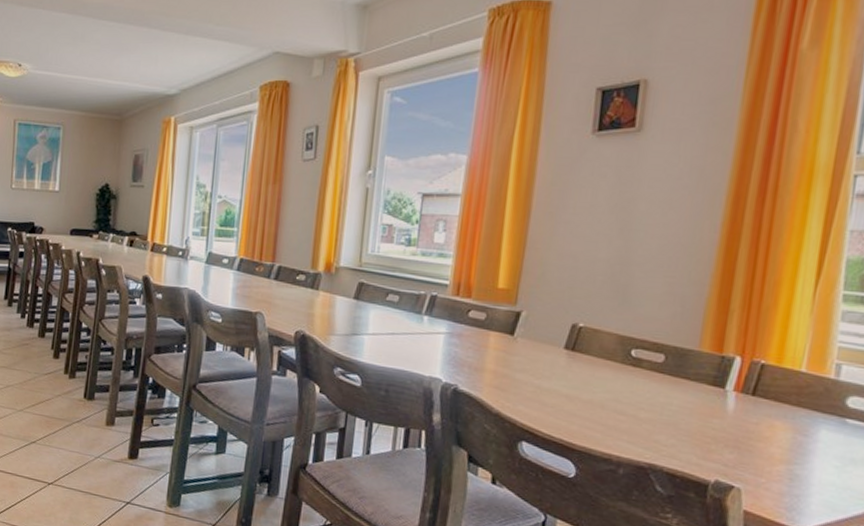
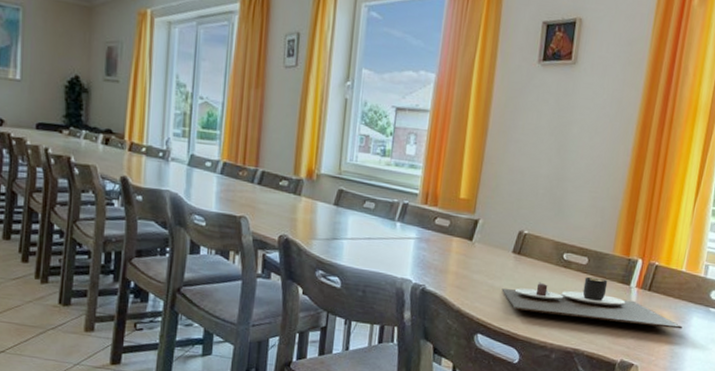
place setting: none [551,377,805,445] -> present [502,276,683,329]

